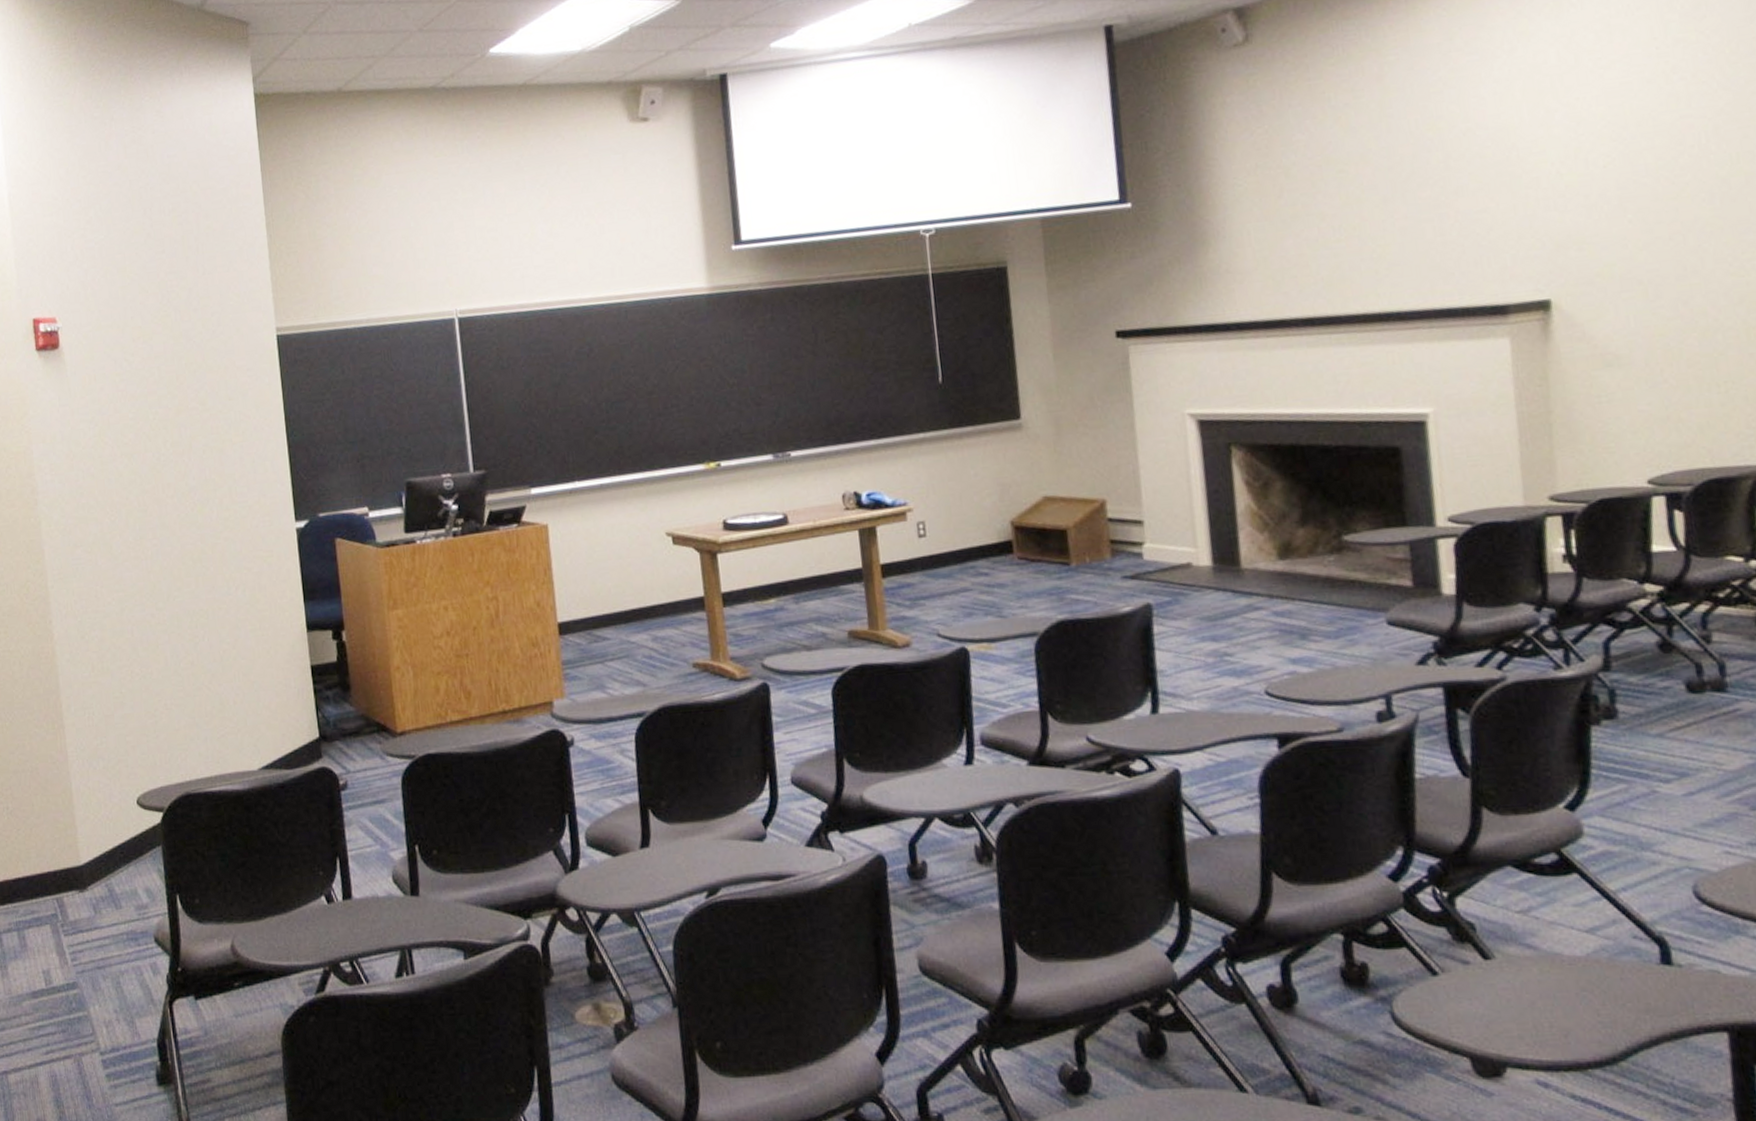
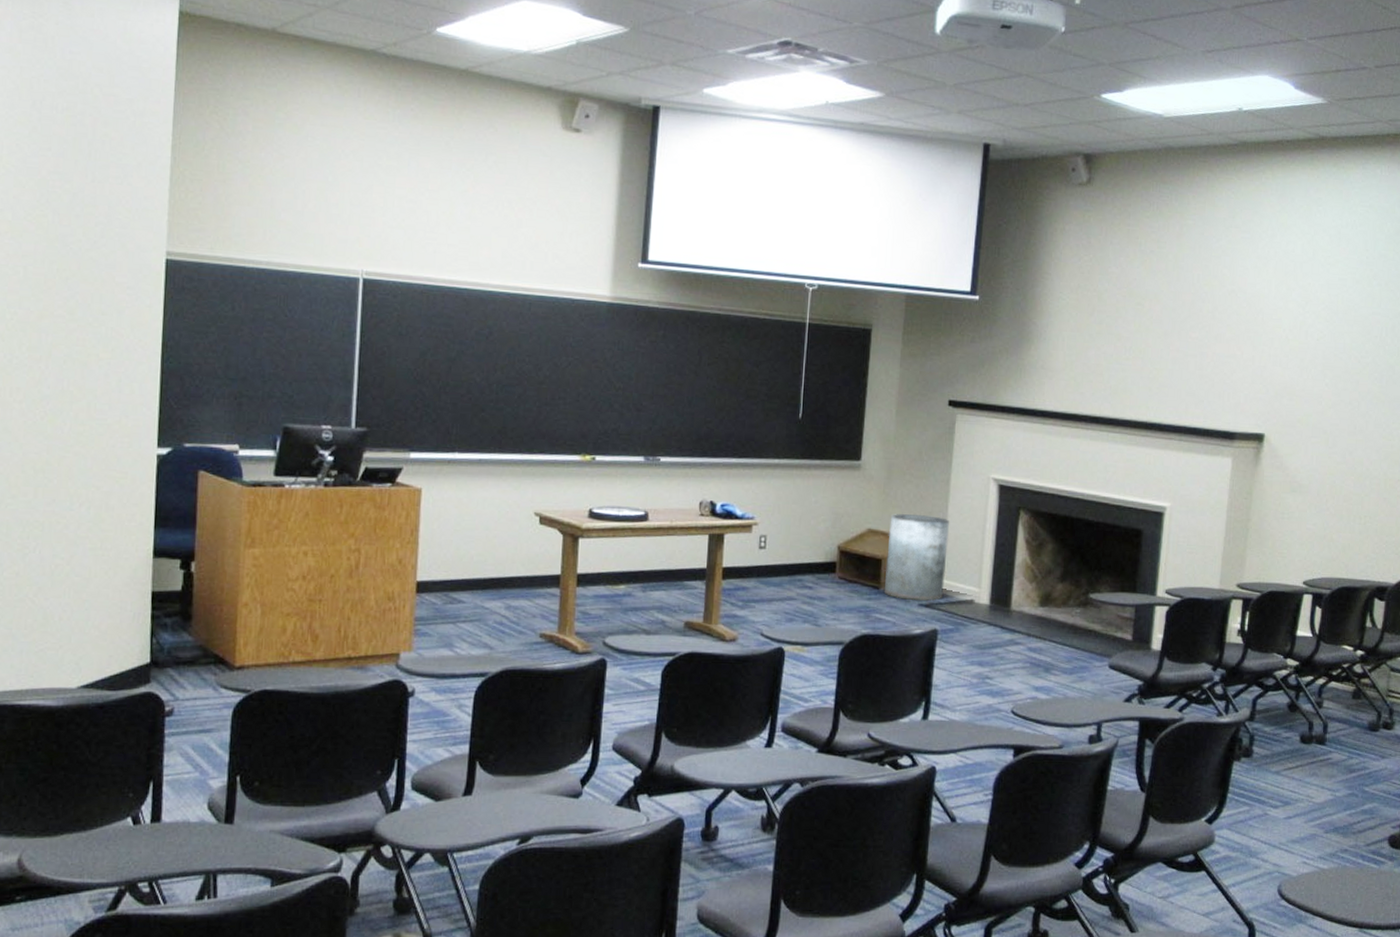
trash can: none [1068,470,1151,574] -> present [883,514,950,601]

